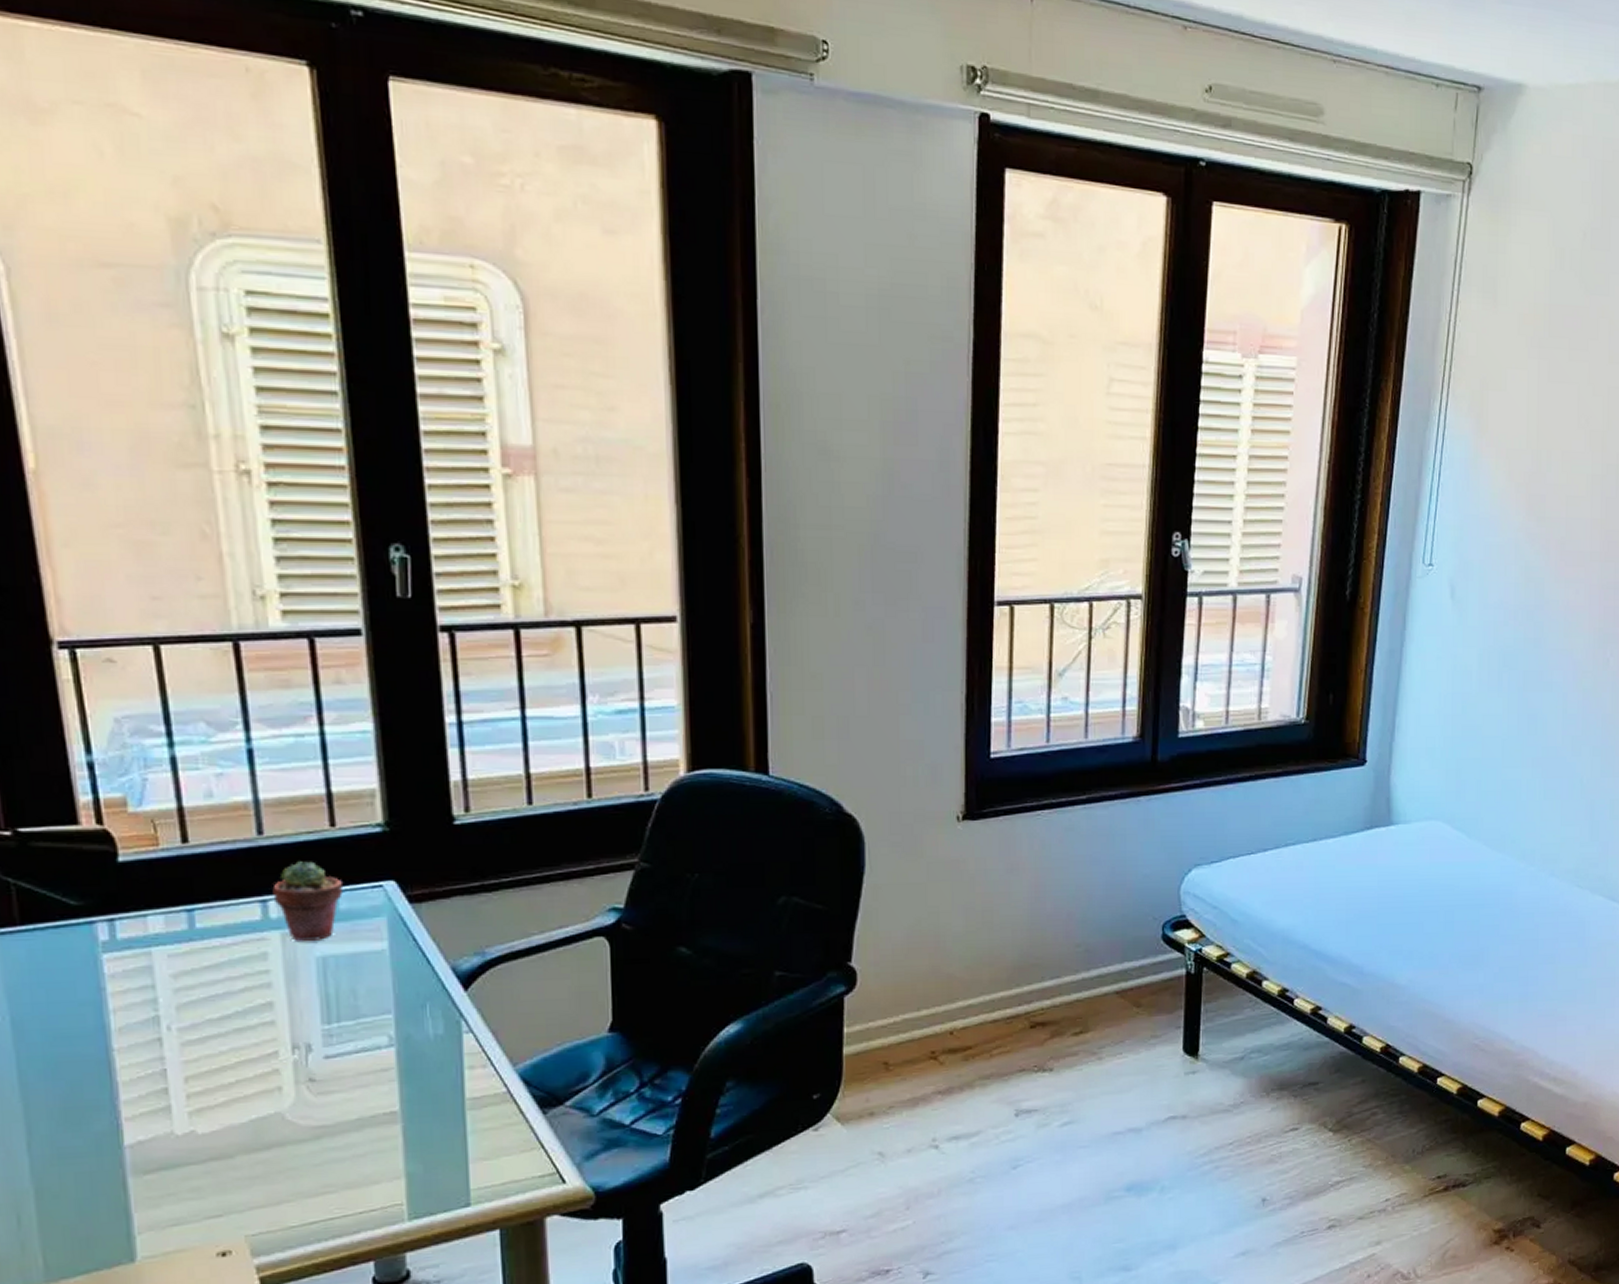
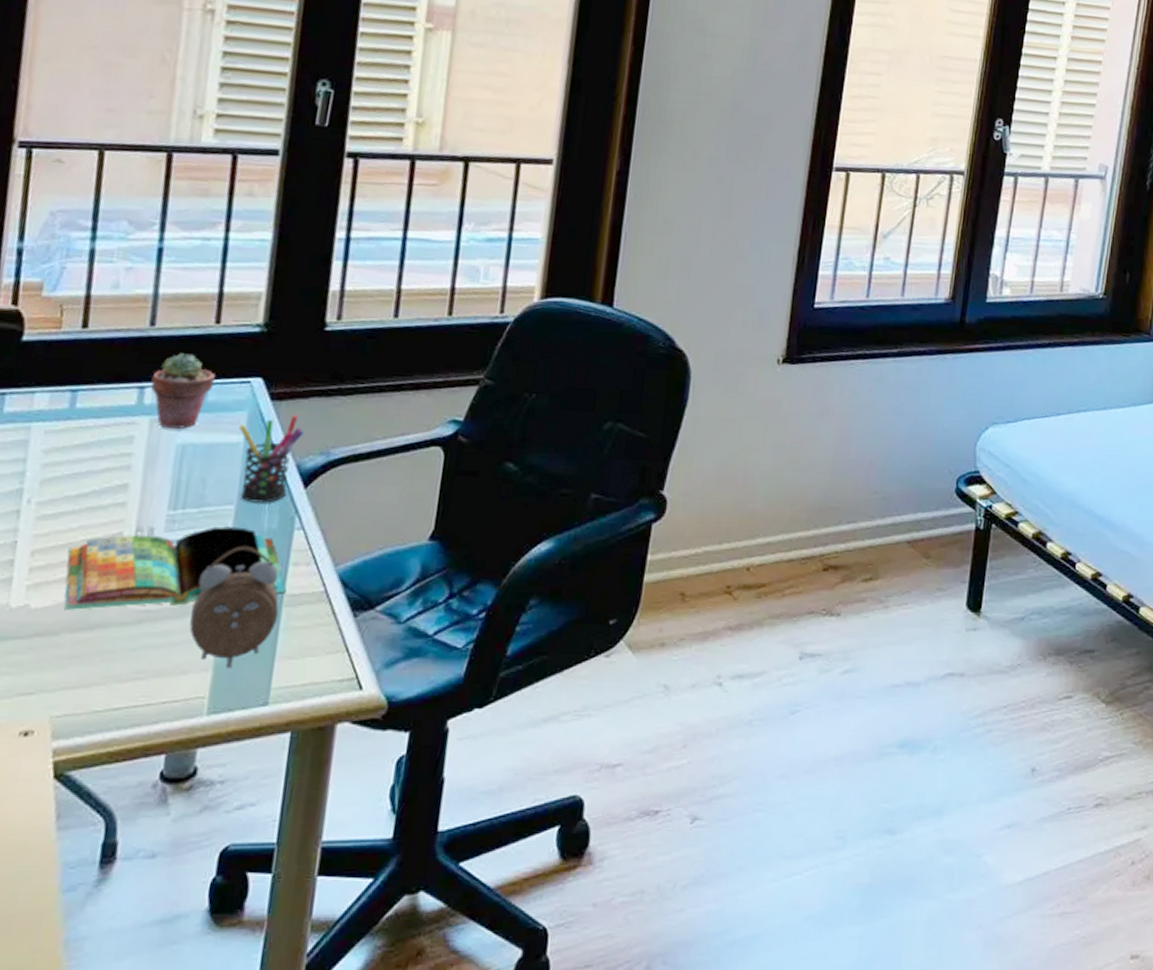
book: none [223,1035,468,1132] -> present [64,526,287,610]
alarm clock: none [370,1054,464,1175] -> present [189,546,279,669]
pen holder: none [381,917,453,1010] -> present [239,415,305,503]

